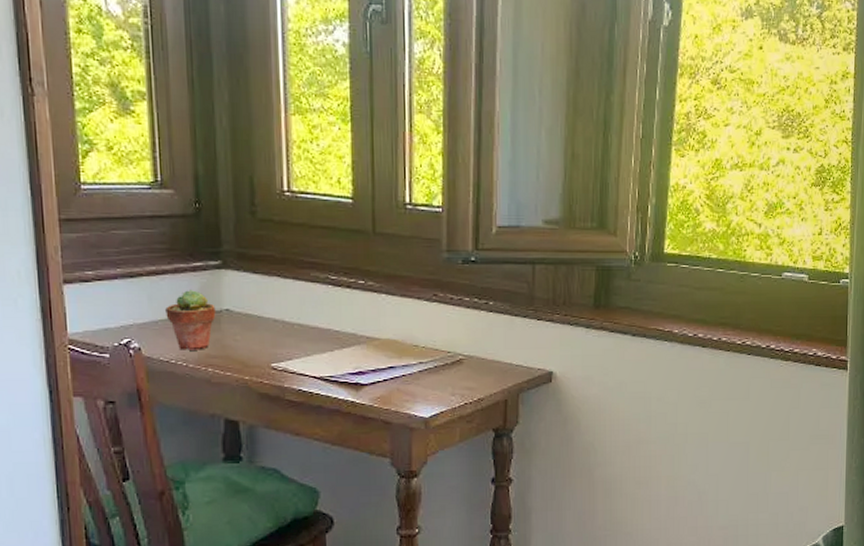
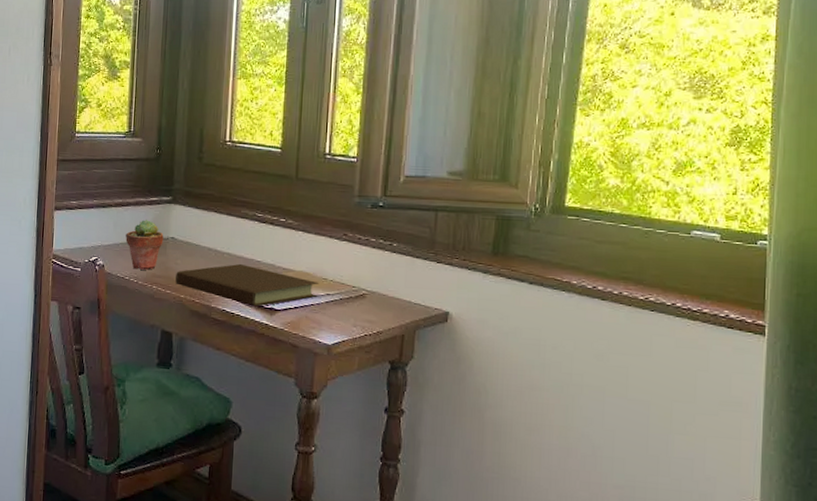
notebook: none [236,335,409,383] -> present [175,263,319,307]

